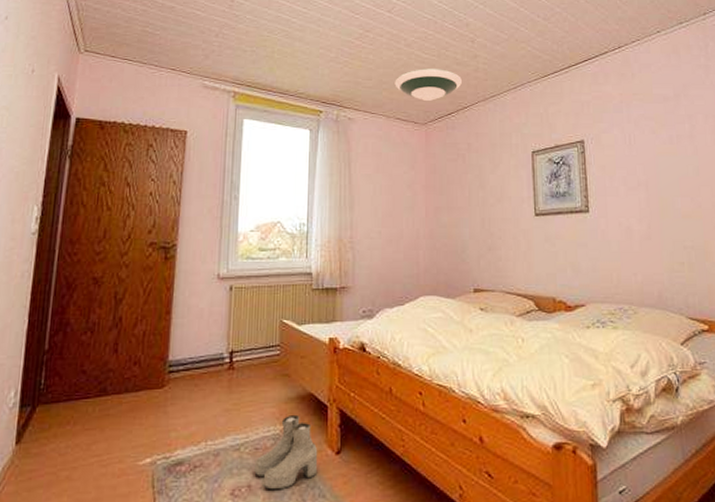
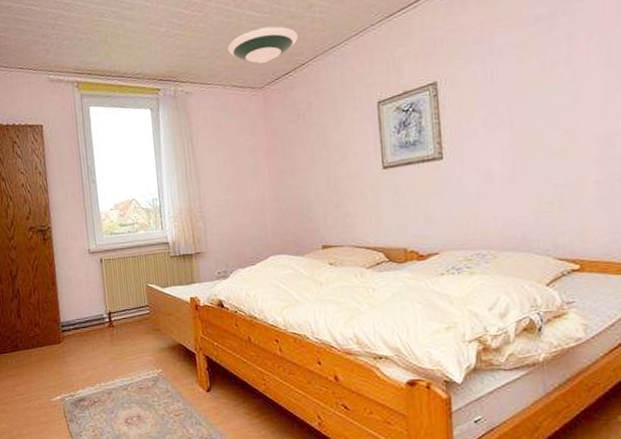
boots: present [254,414,318,490] -> none [140,361,193,419]

